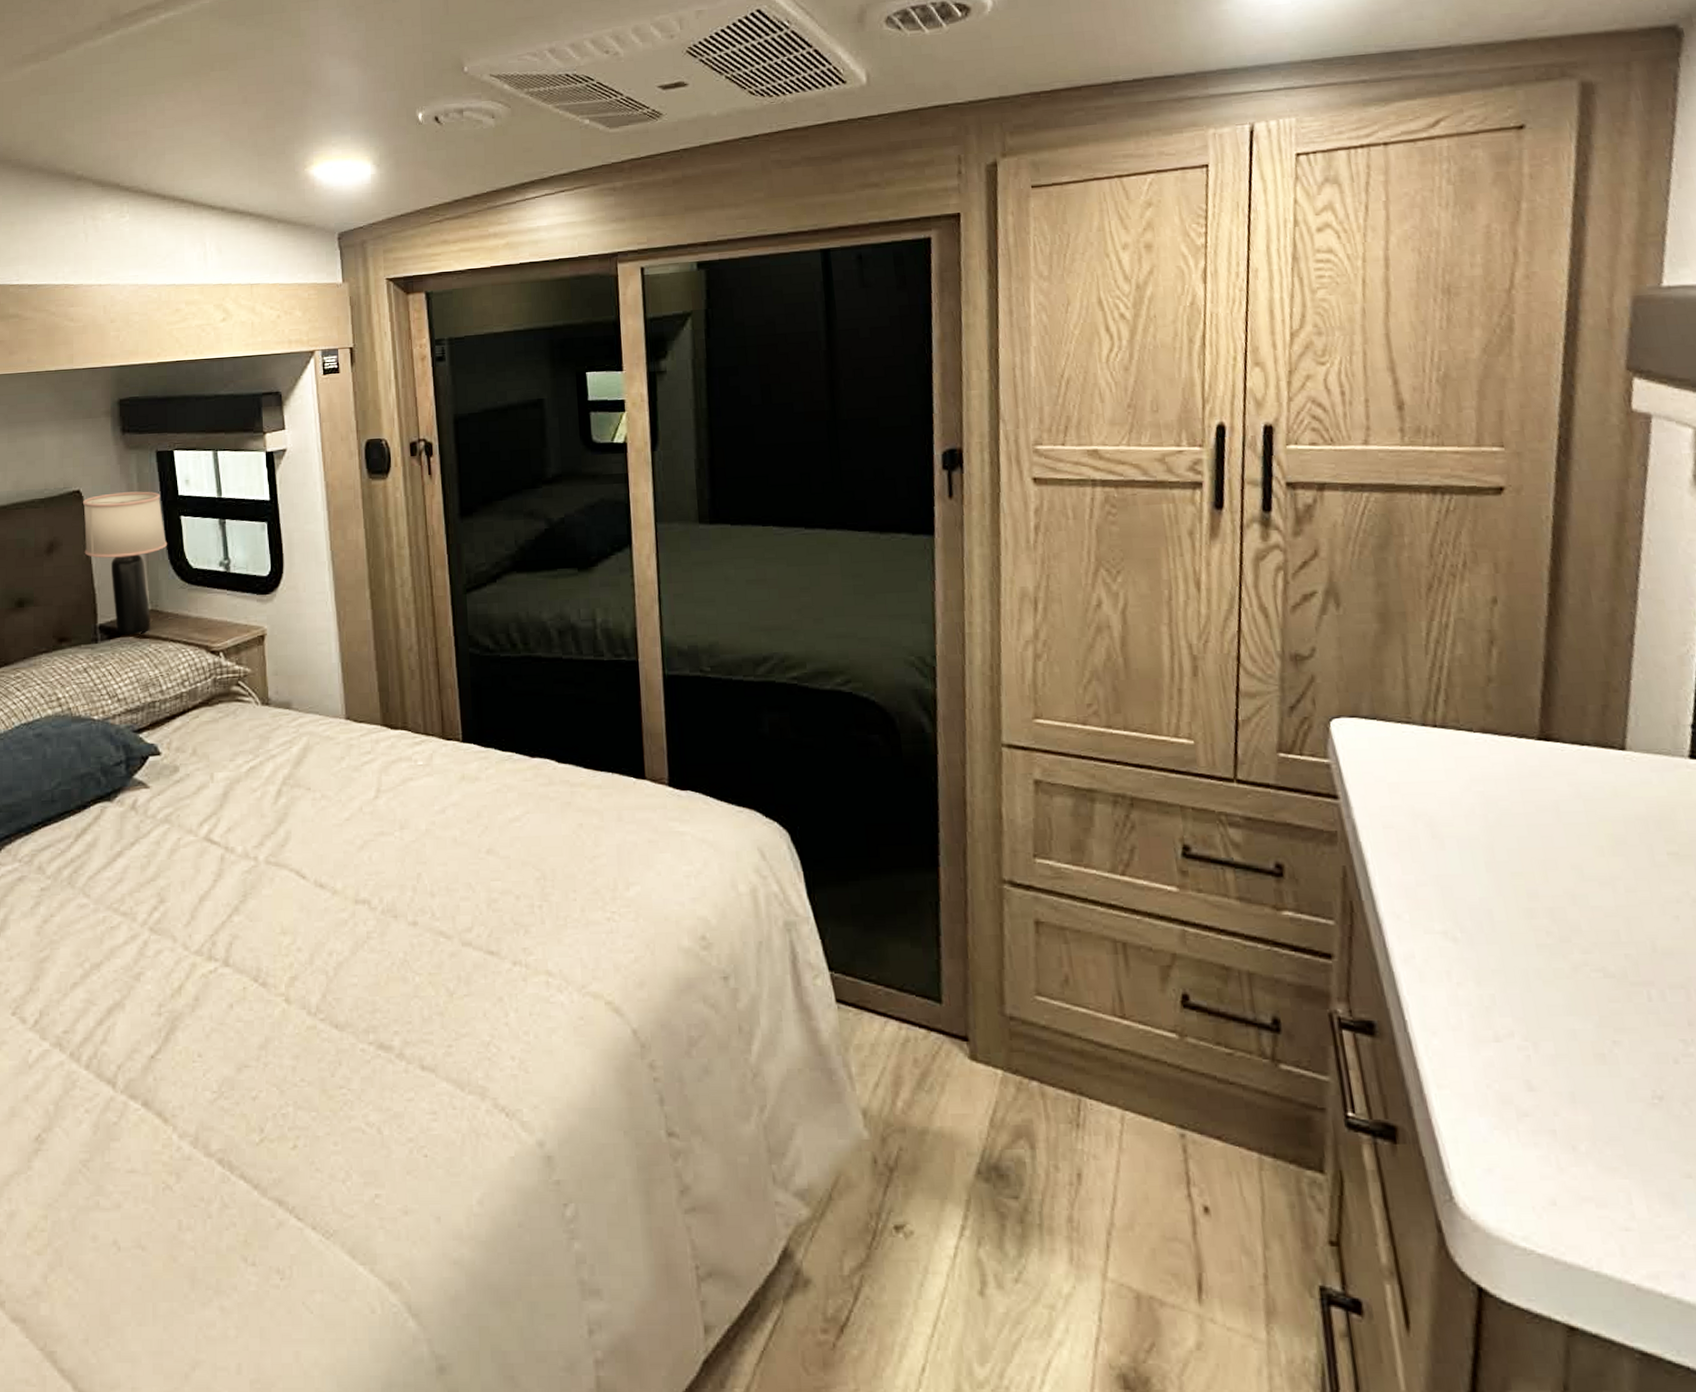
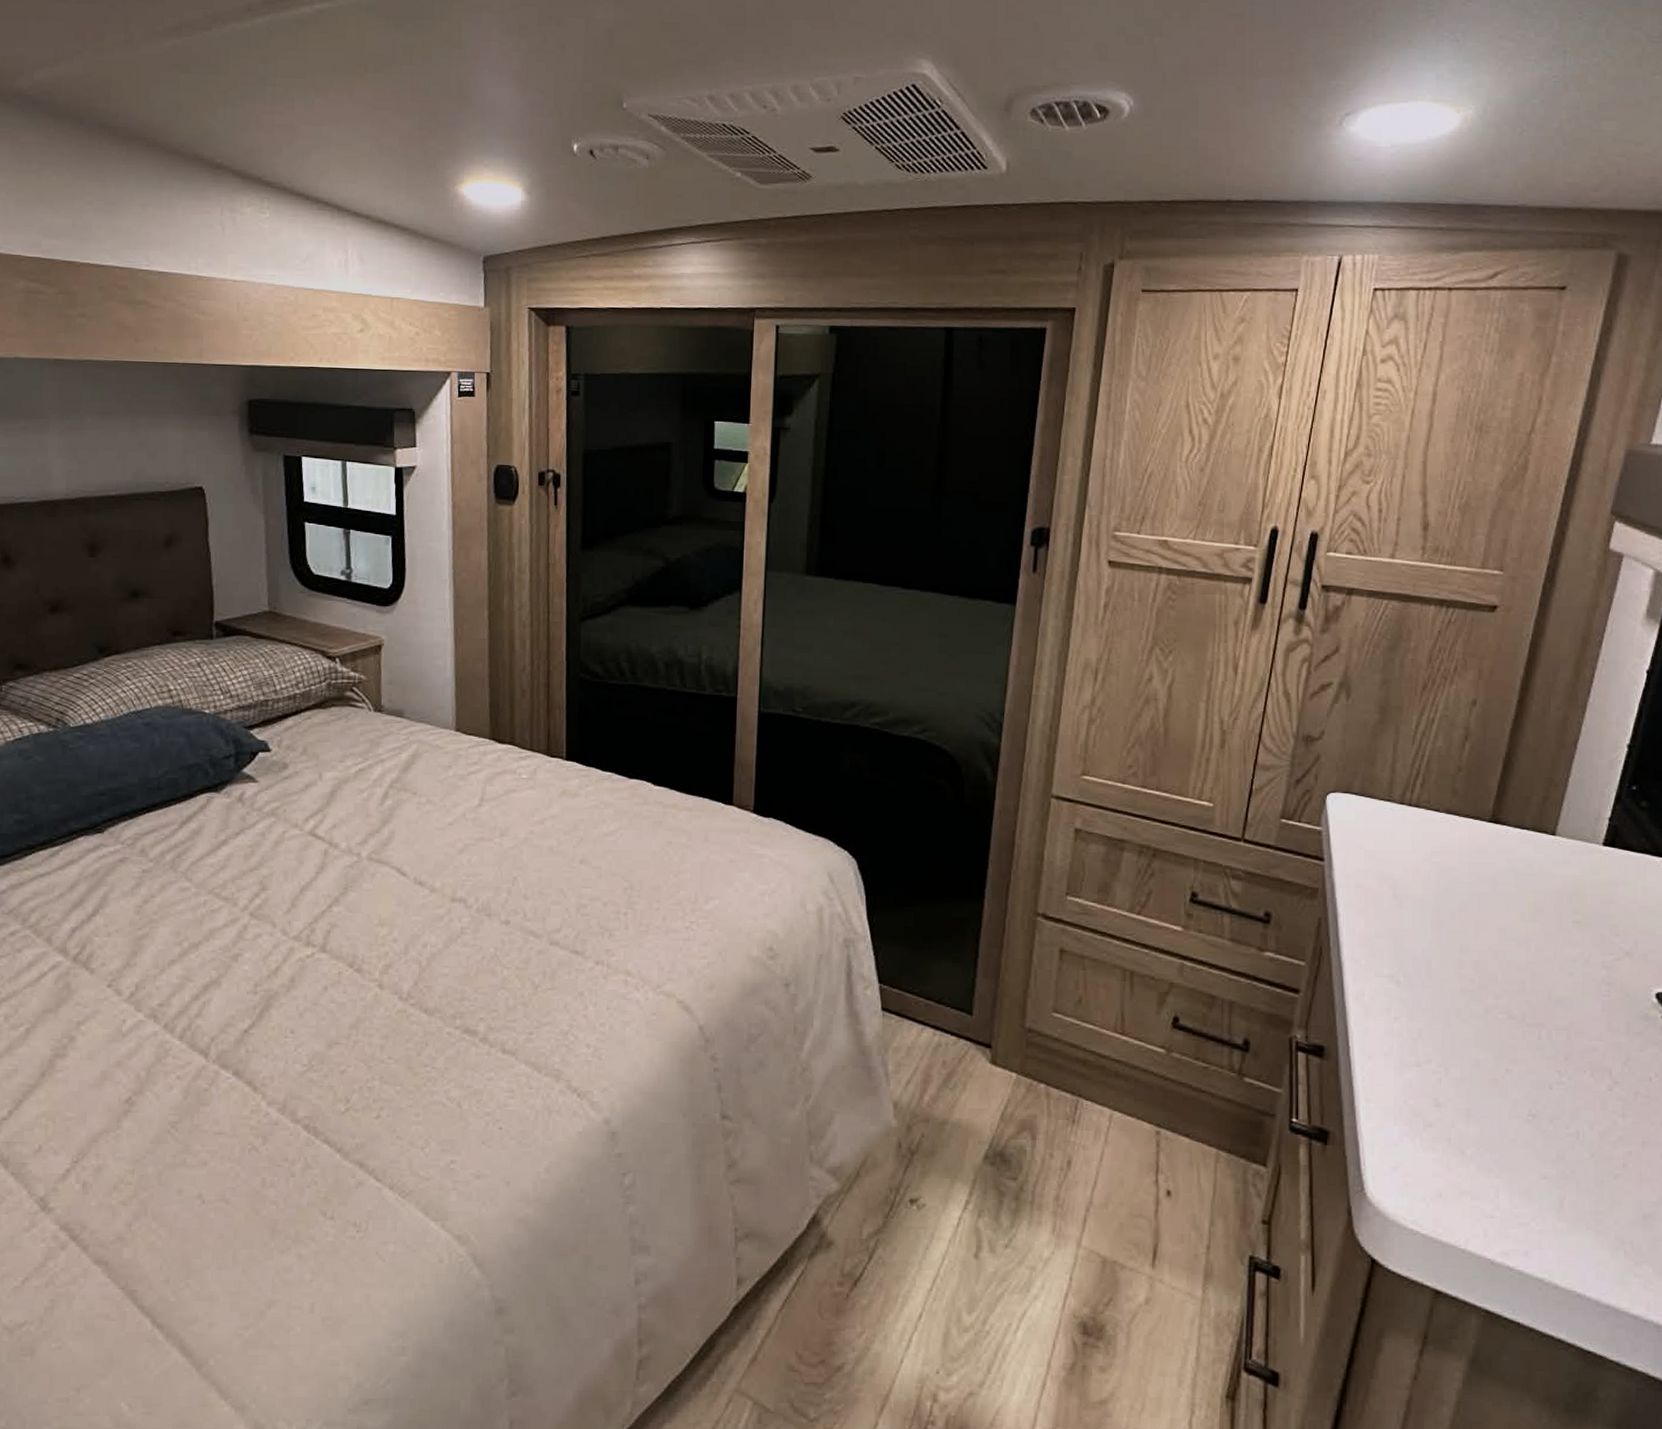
table lamp: present [82,491,167,636] -> none [204,493,289,635]

